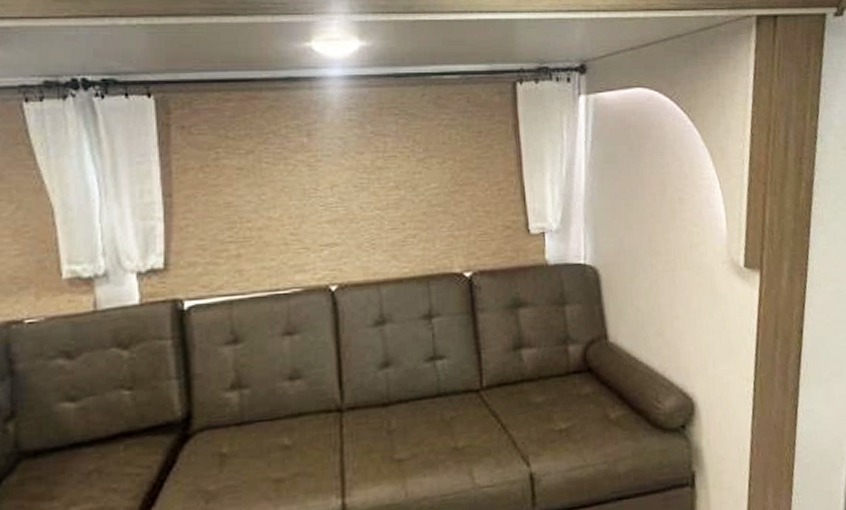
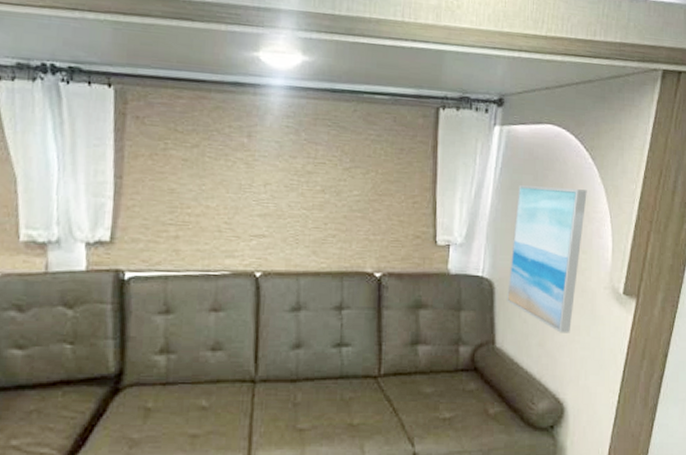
wall art: none [613,155,691,319] -> present [506,185,587,333]

